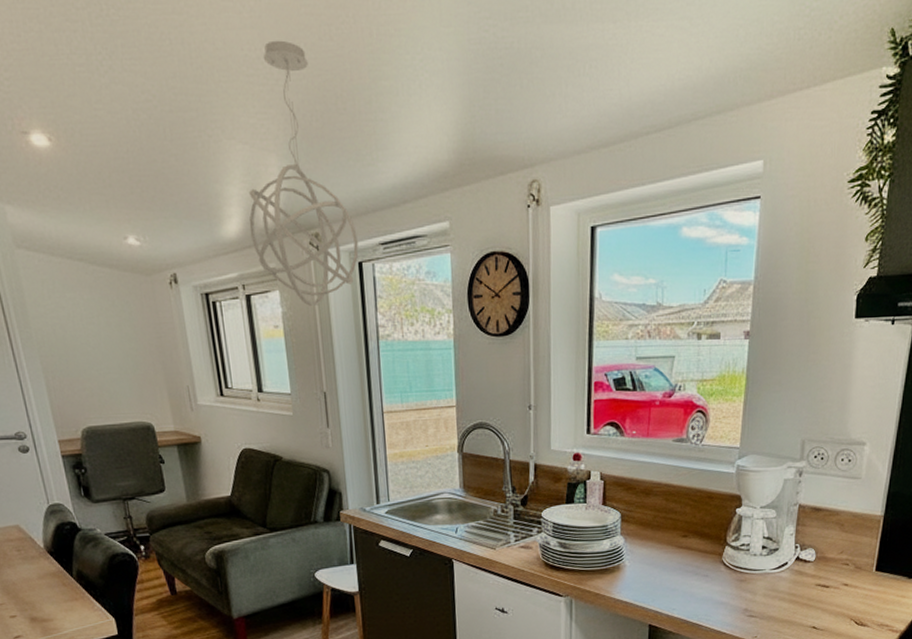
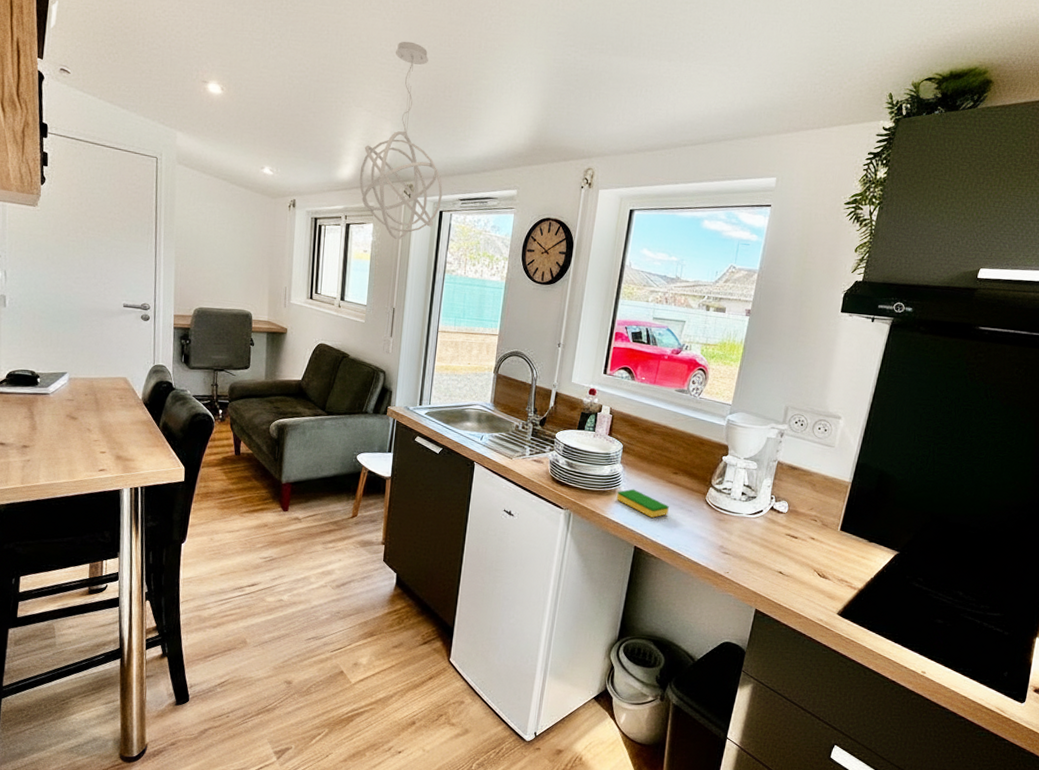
dish sponge: none [621,561,682,590] -> present [616,489,669,518]

